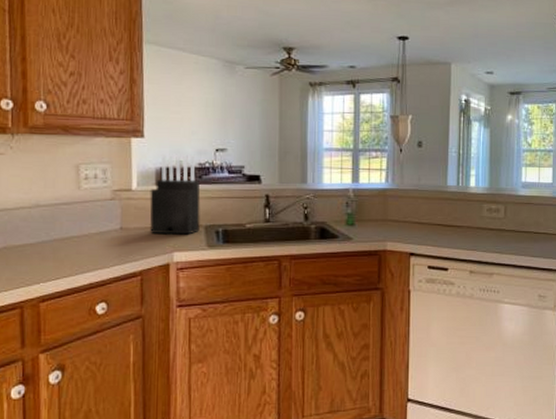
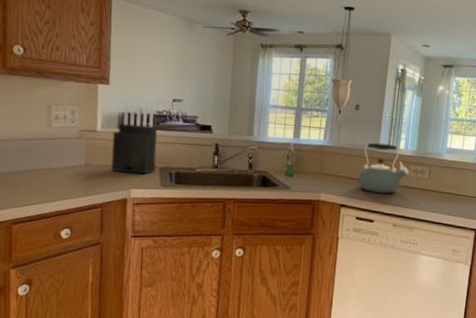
kettle: none [427,181,483,238] -> present [358,142,409,194]

